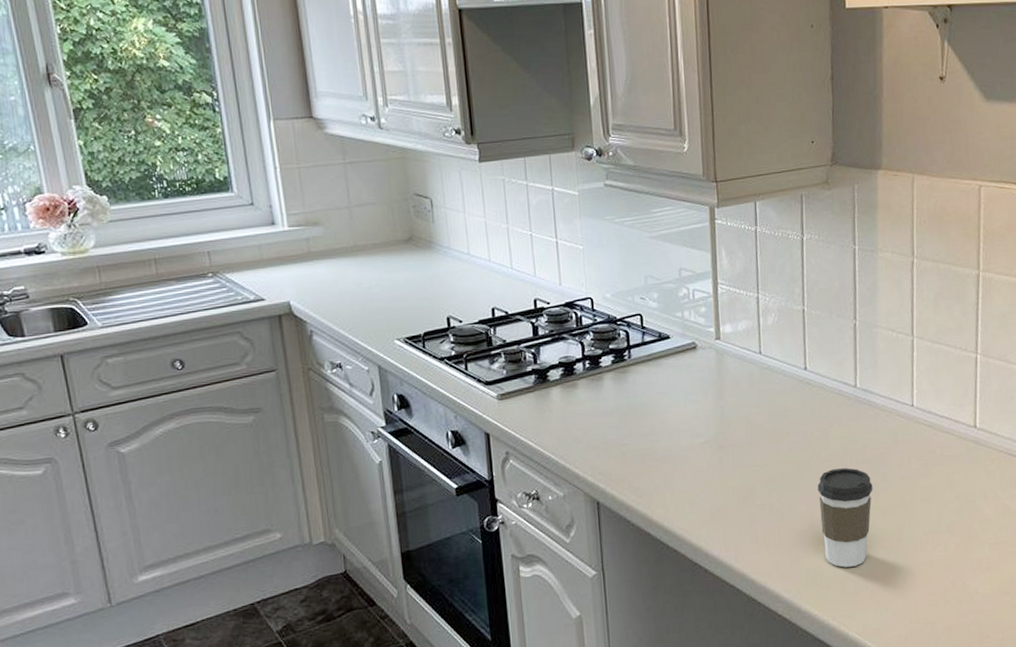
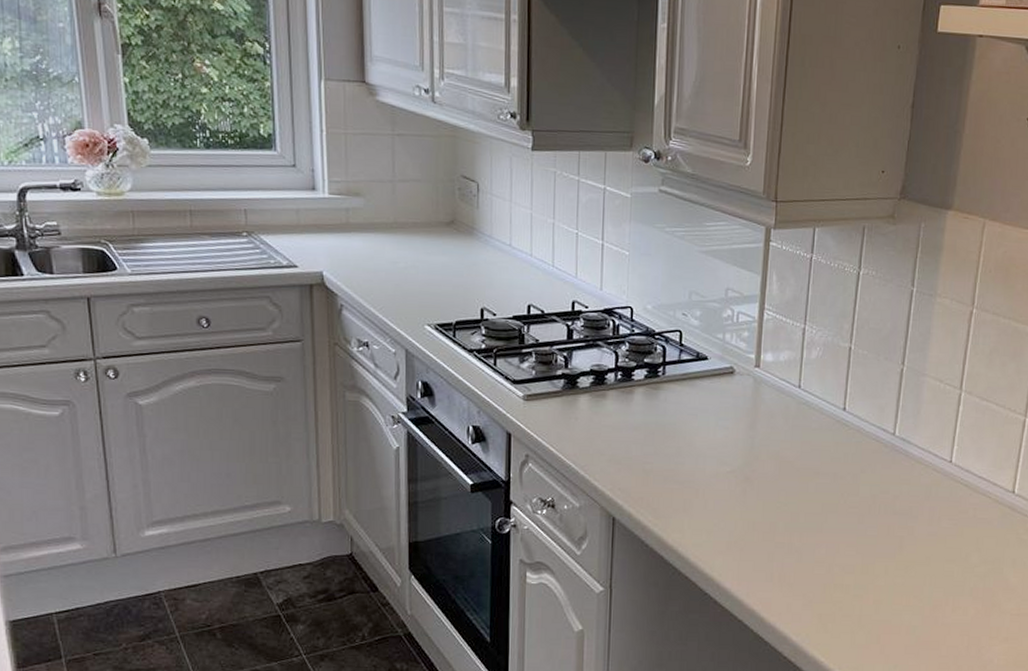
coffee cup: present [817,468,873,568] -> none [839,516,898,618]

